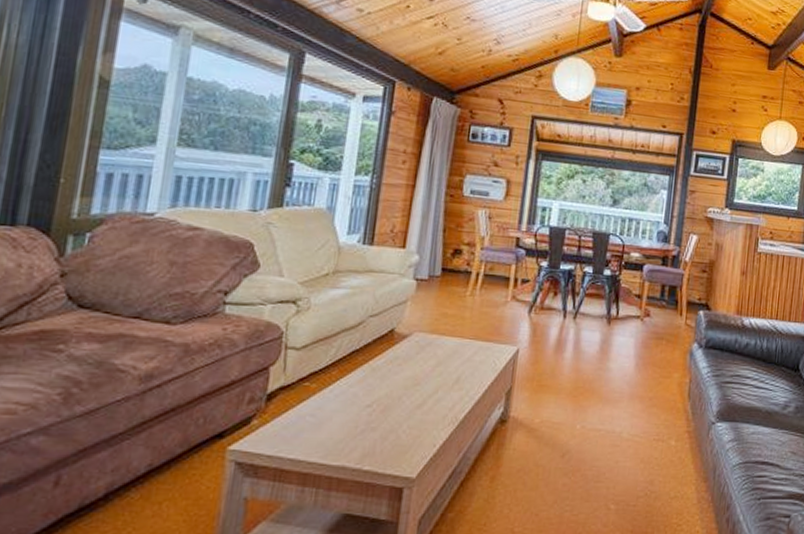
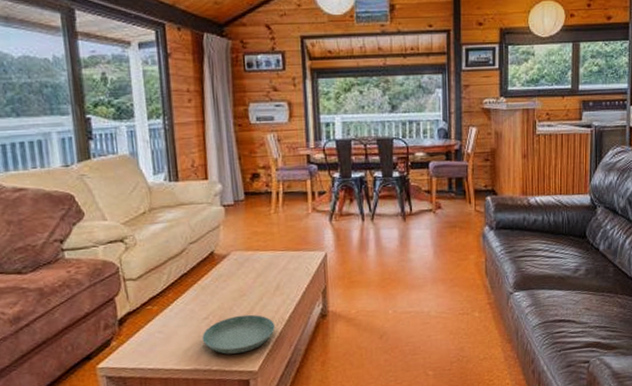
saucer: none [359,407,446,453] -> present [202,314,275,354]

